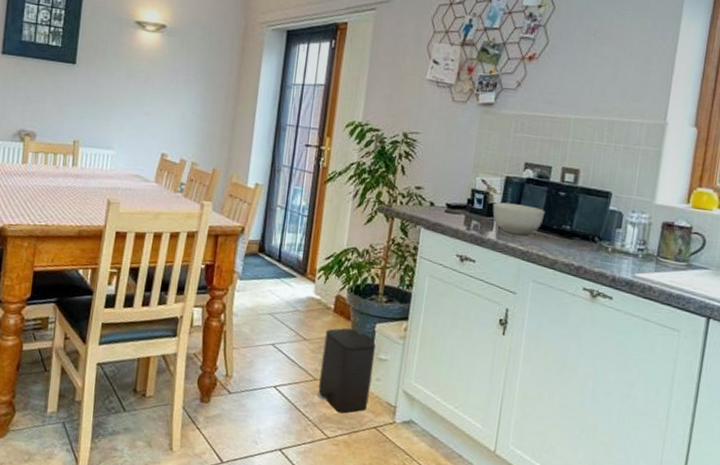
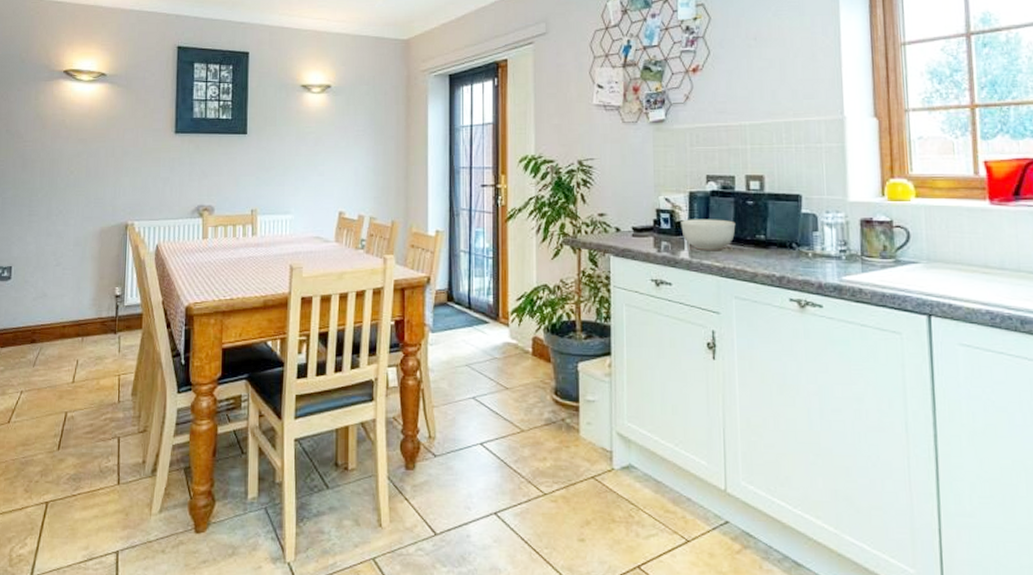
pedal bin: present [316,328,375,414] -> none [526,371,582,465]

